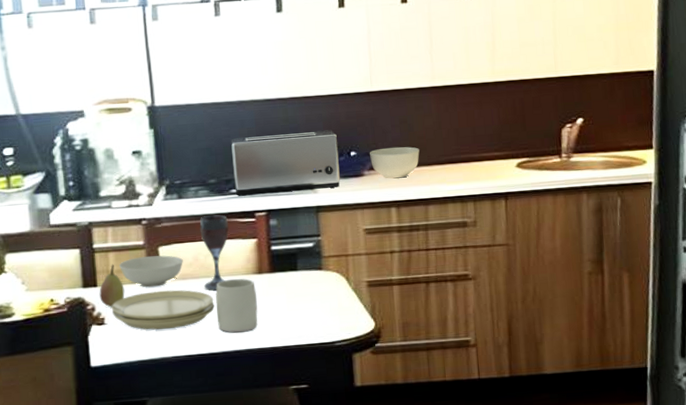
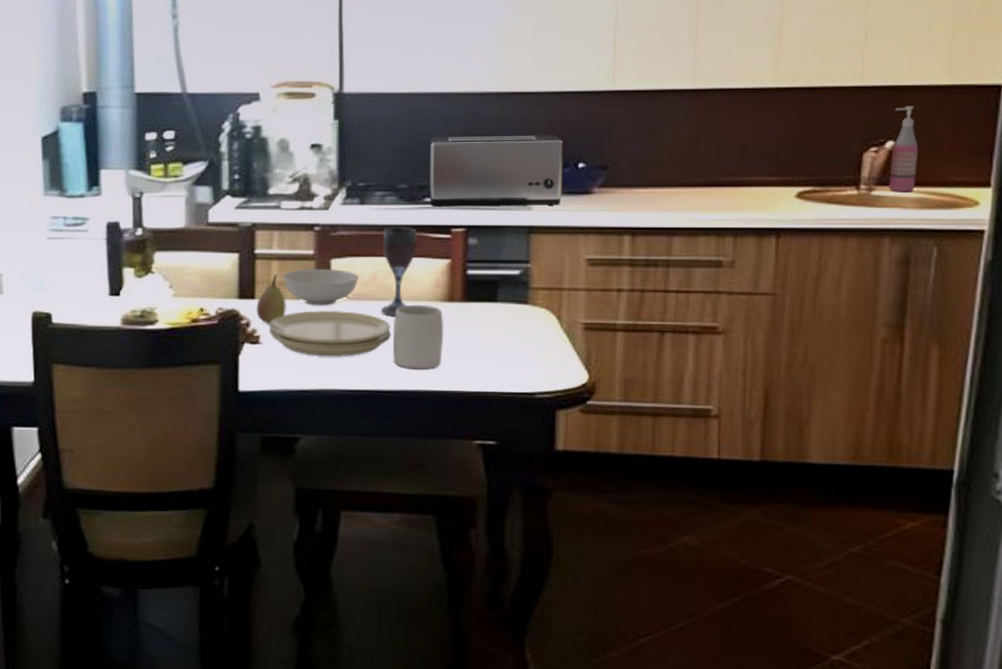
bowl: present [369,146,420,179] -> none [602,161,668,200]
soap dispenser: none [581,90,601,158] -> present [889,106,919,193]

